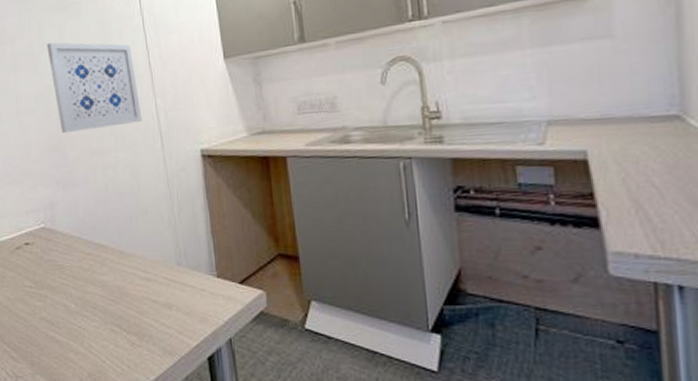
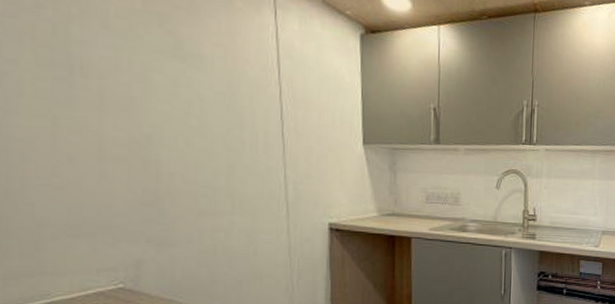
wall art: present [46,42,143,134] -> none [152,88,268,190]

